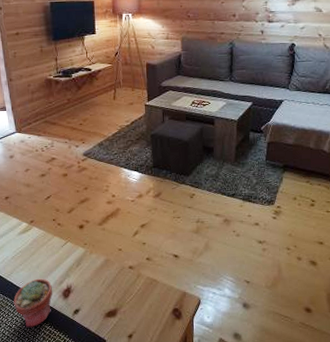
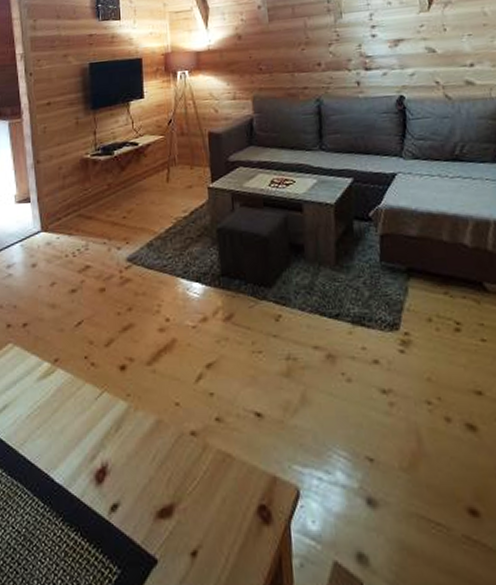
potted succulent: present [13,278,52,328] -> none [26,450,80,534]

